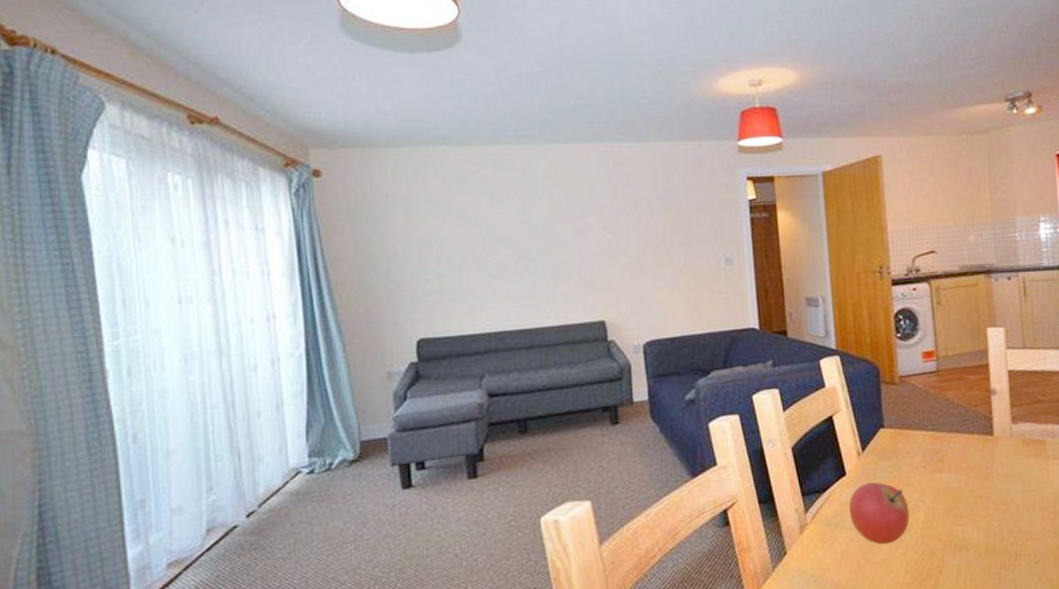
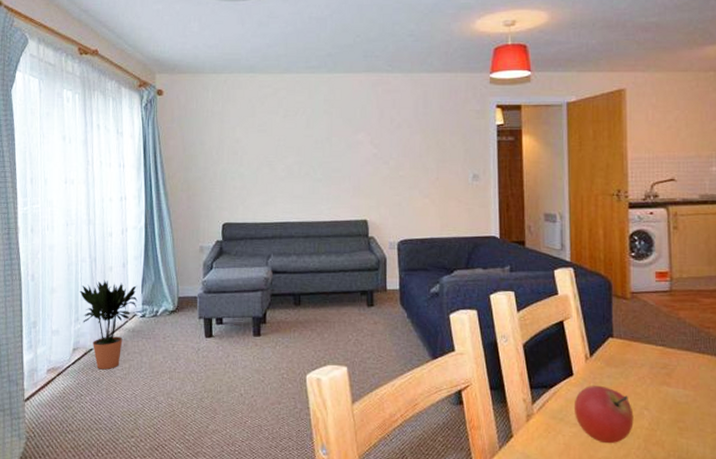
potted plant: none [211,429,301,552] -> present [79,279,138,370]

